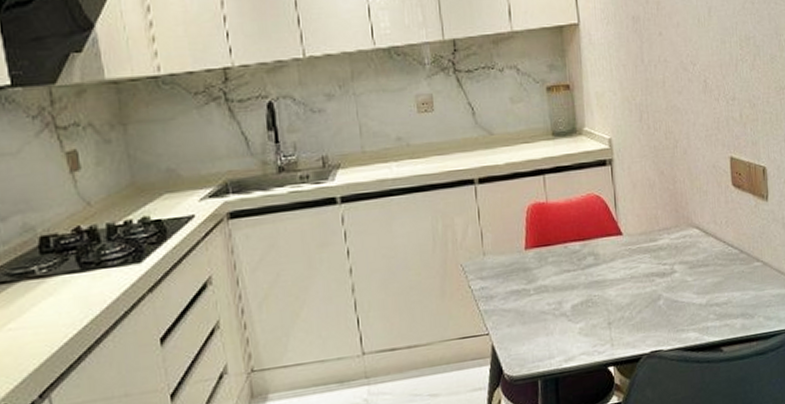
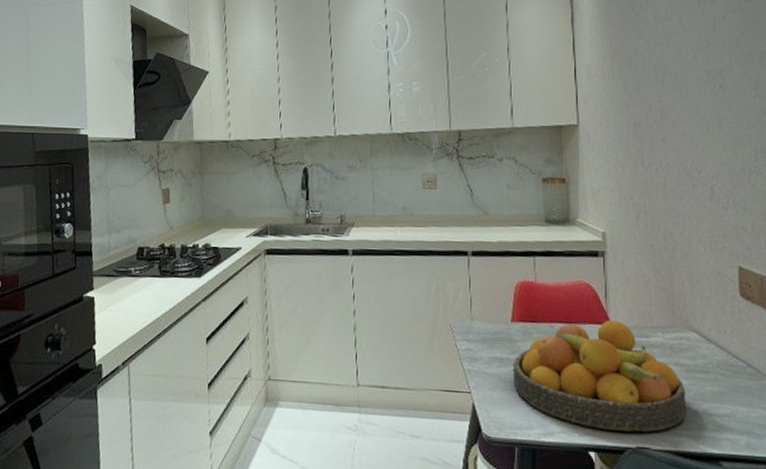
fruit bowl: none [529,229,692,343] -> present [512,320,687,432]

